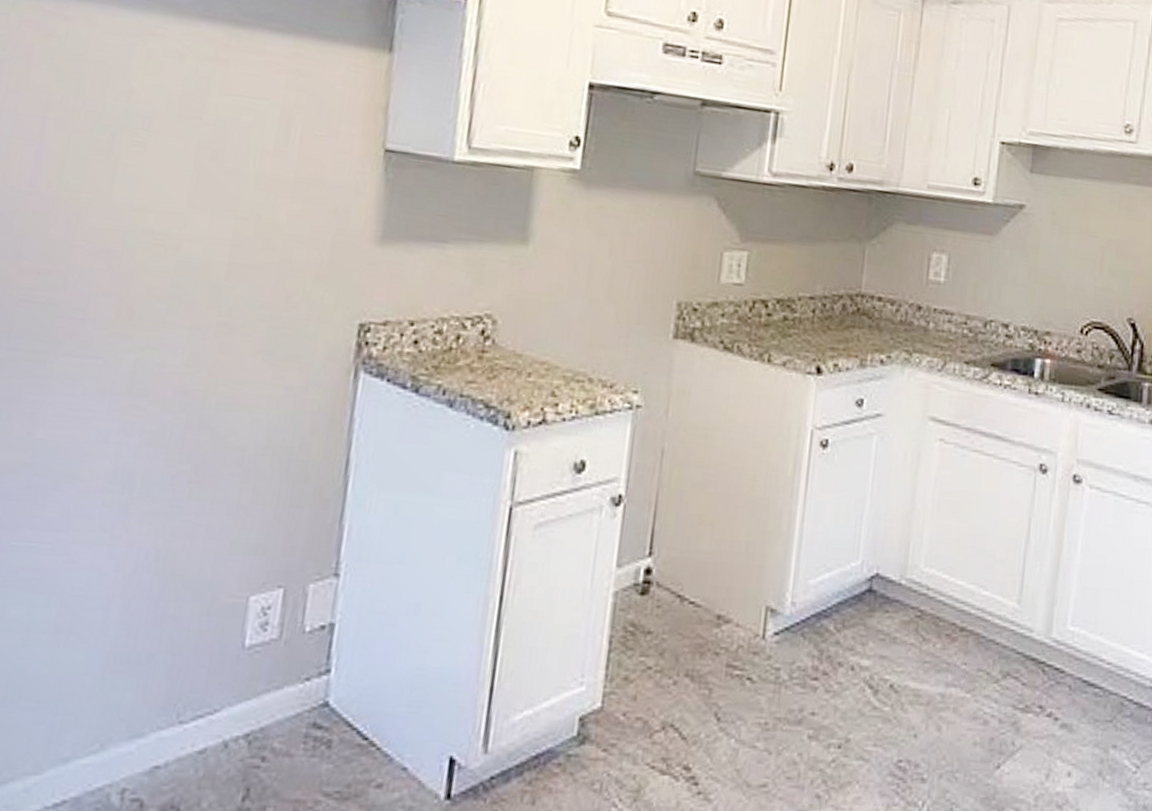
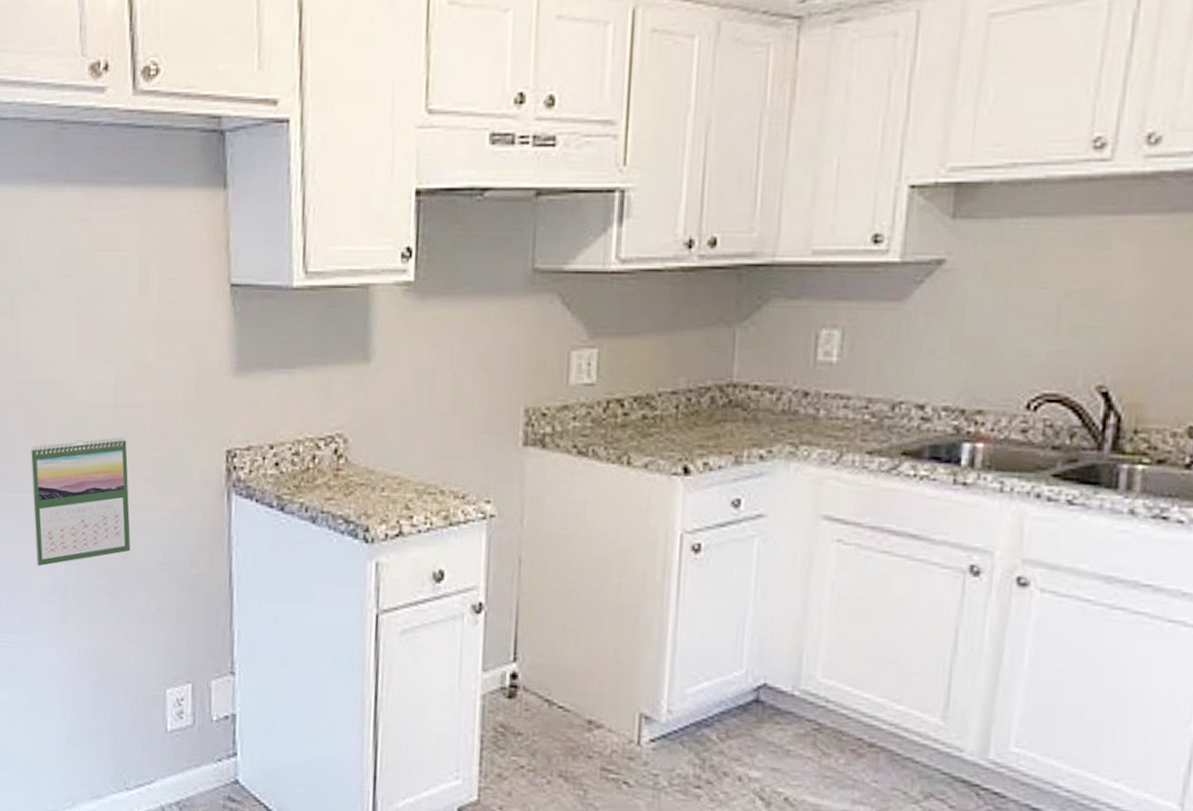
calendar: none [96,299,239,448] -> present [30,437,131,567]

